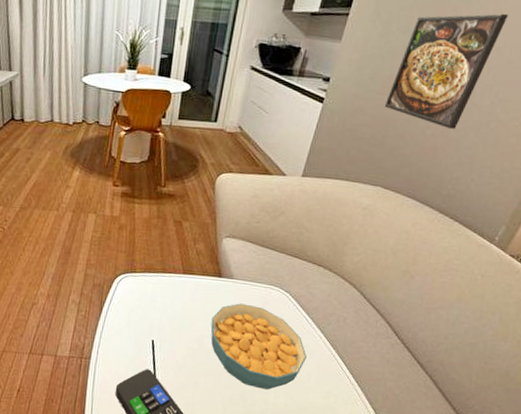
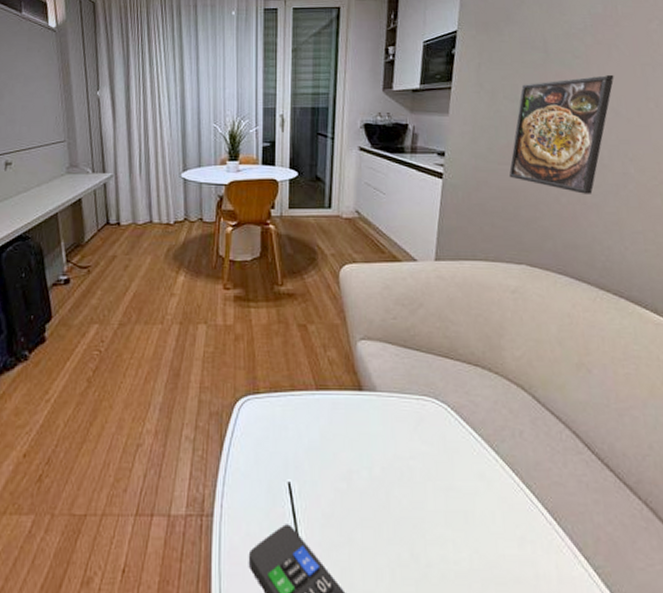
cereal bowl: present [210,303,307,390] -> none [358,422,484,541]

